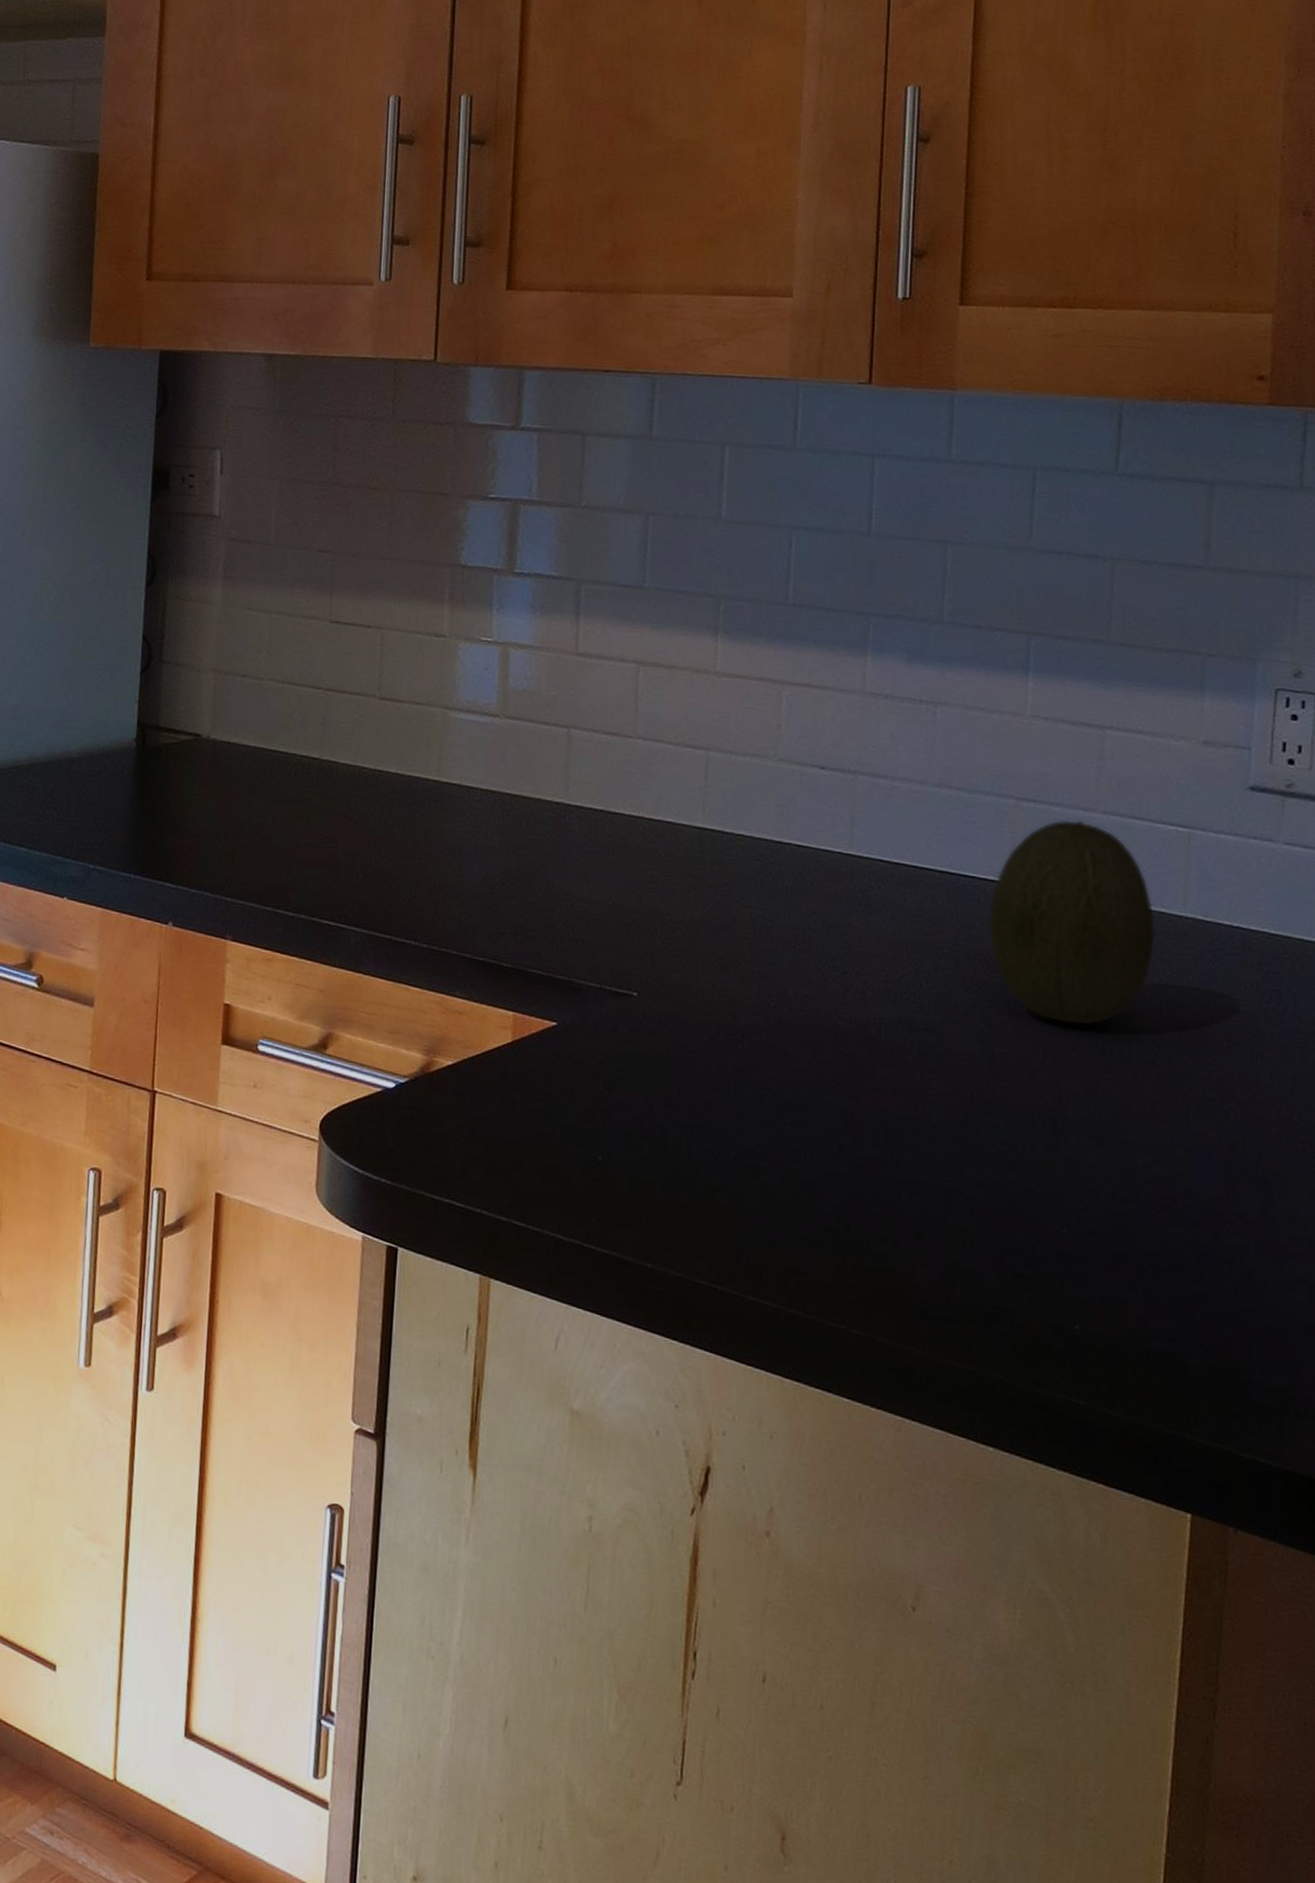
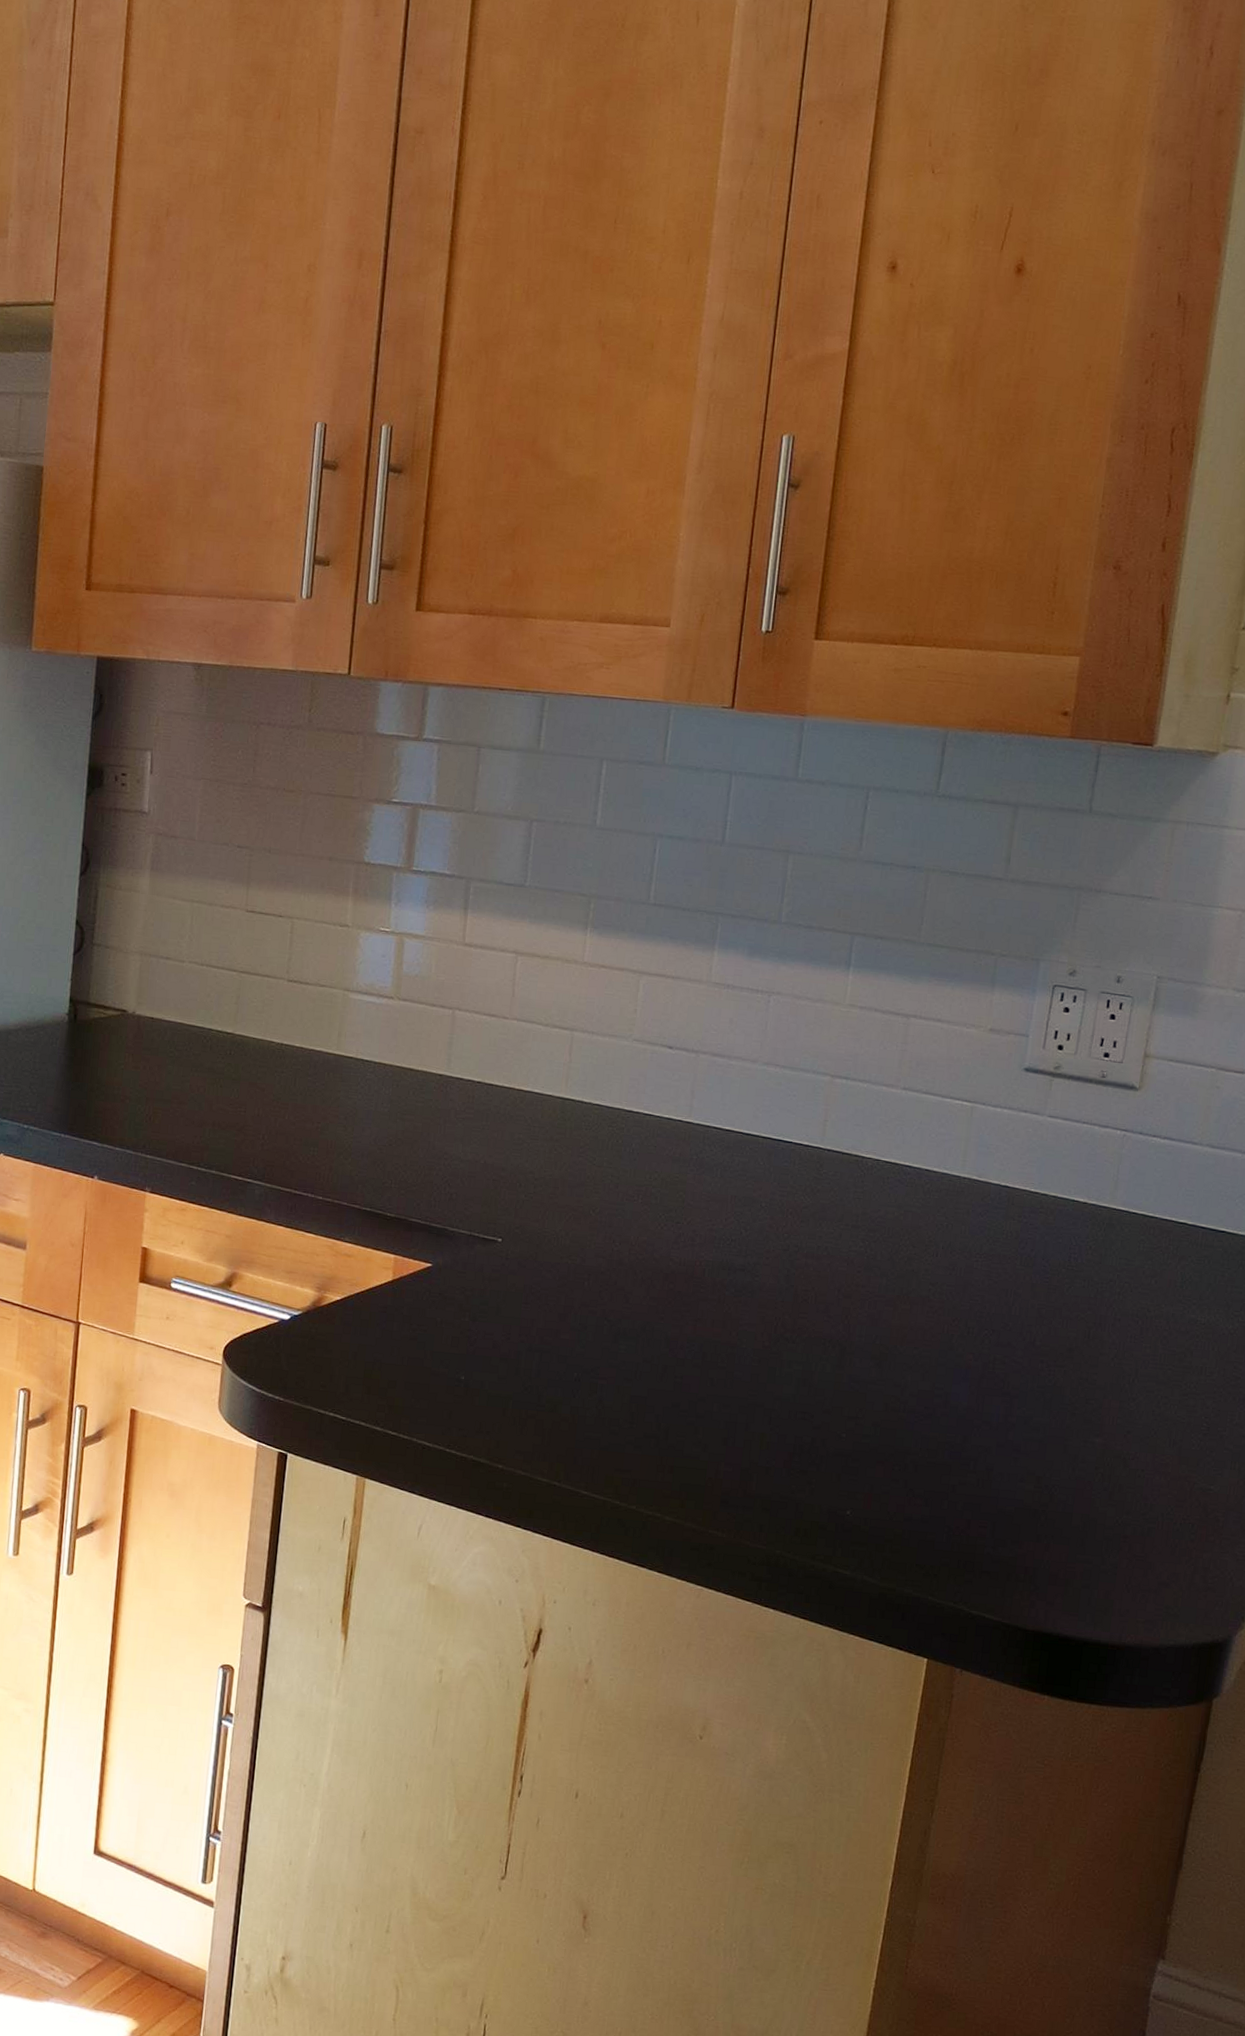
fruit: present [987,819,1156,1026] -> none [799,1094,939,1268]

